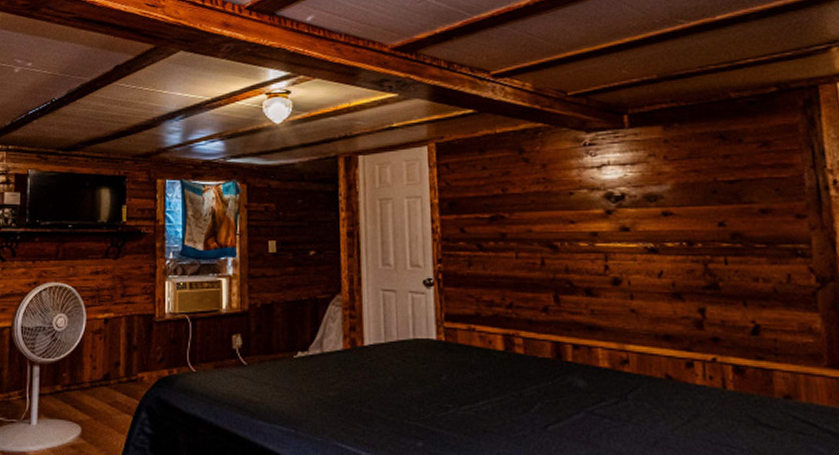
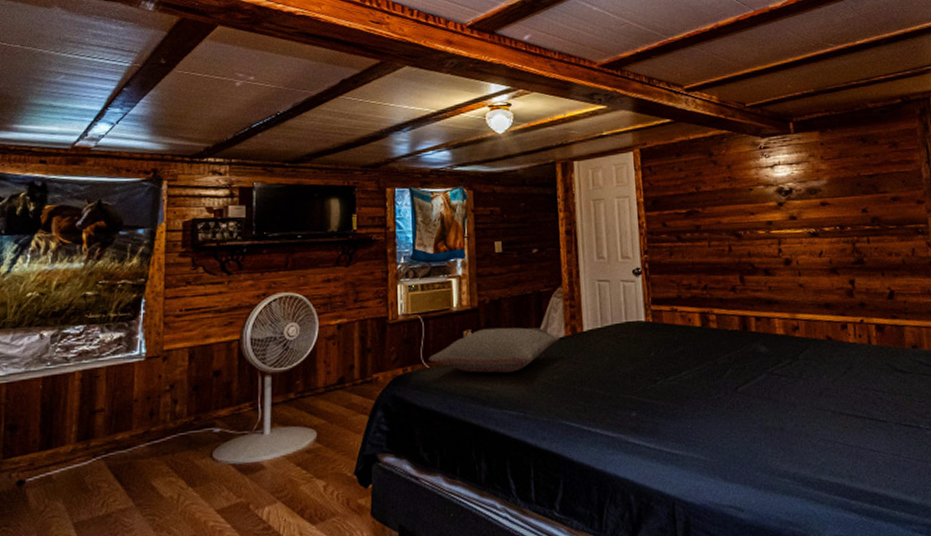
pillow: none [194,334,338,384] -> present [428,327,560,373]

